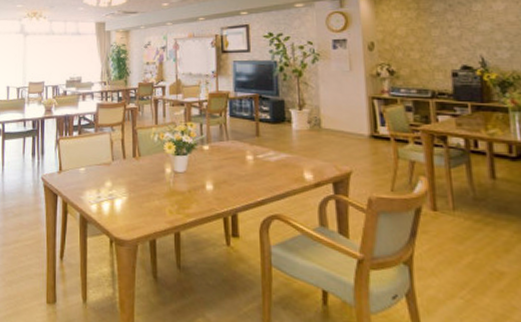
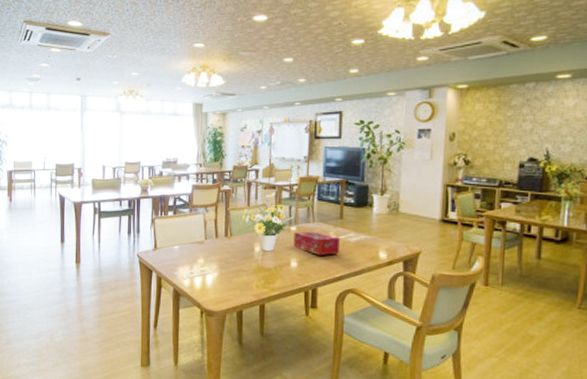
tissue box: none [207,150,259,177] -> present [293,231,340,255]

